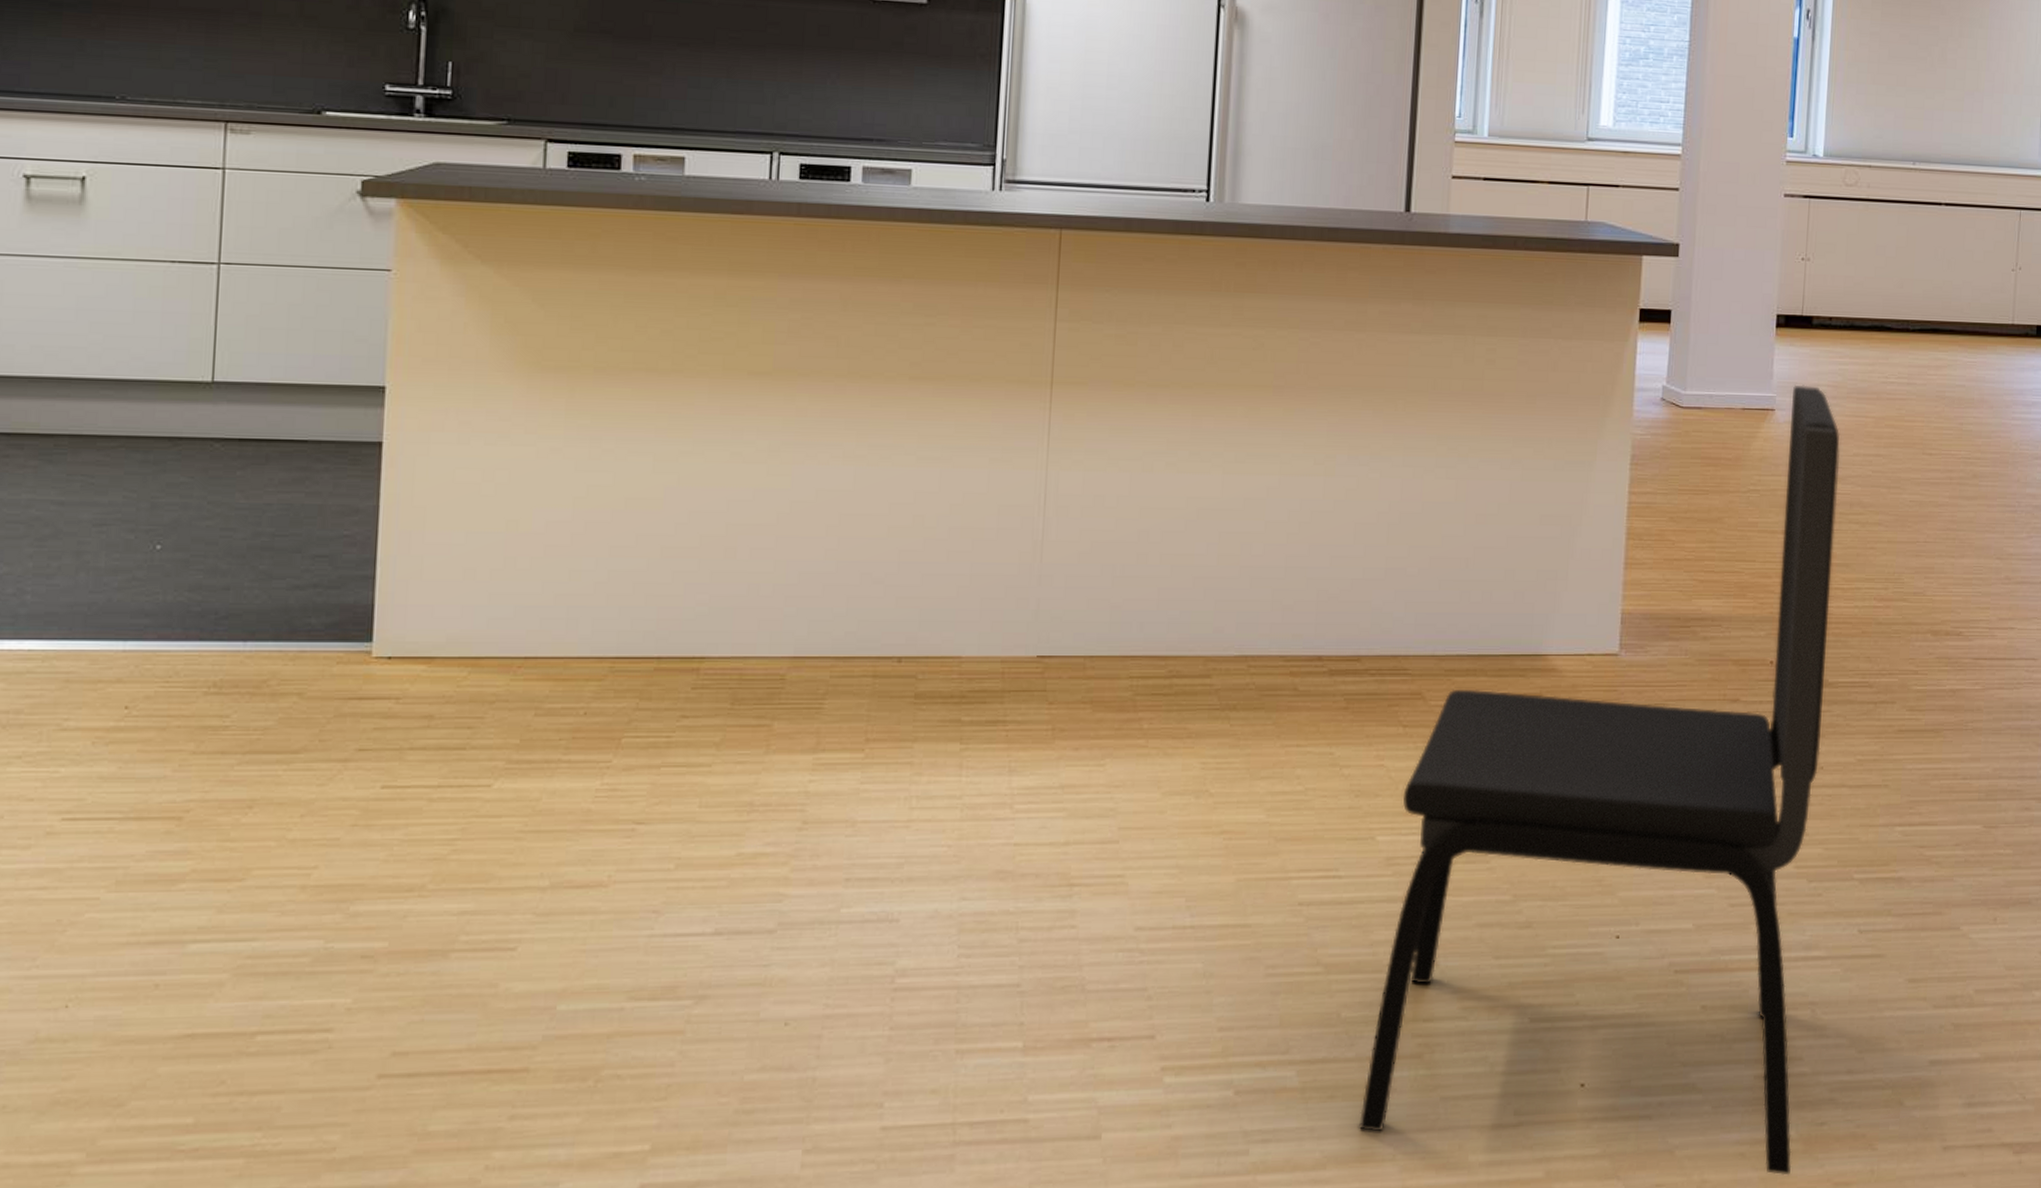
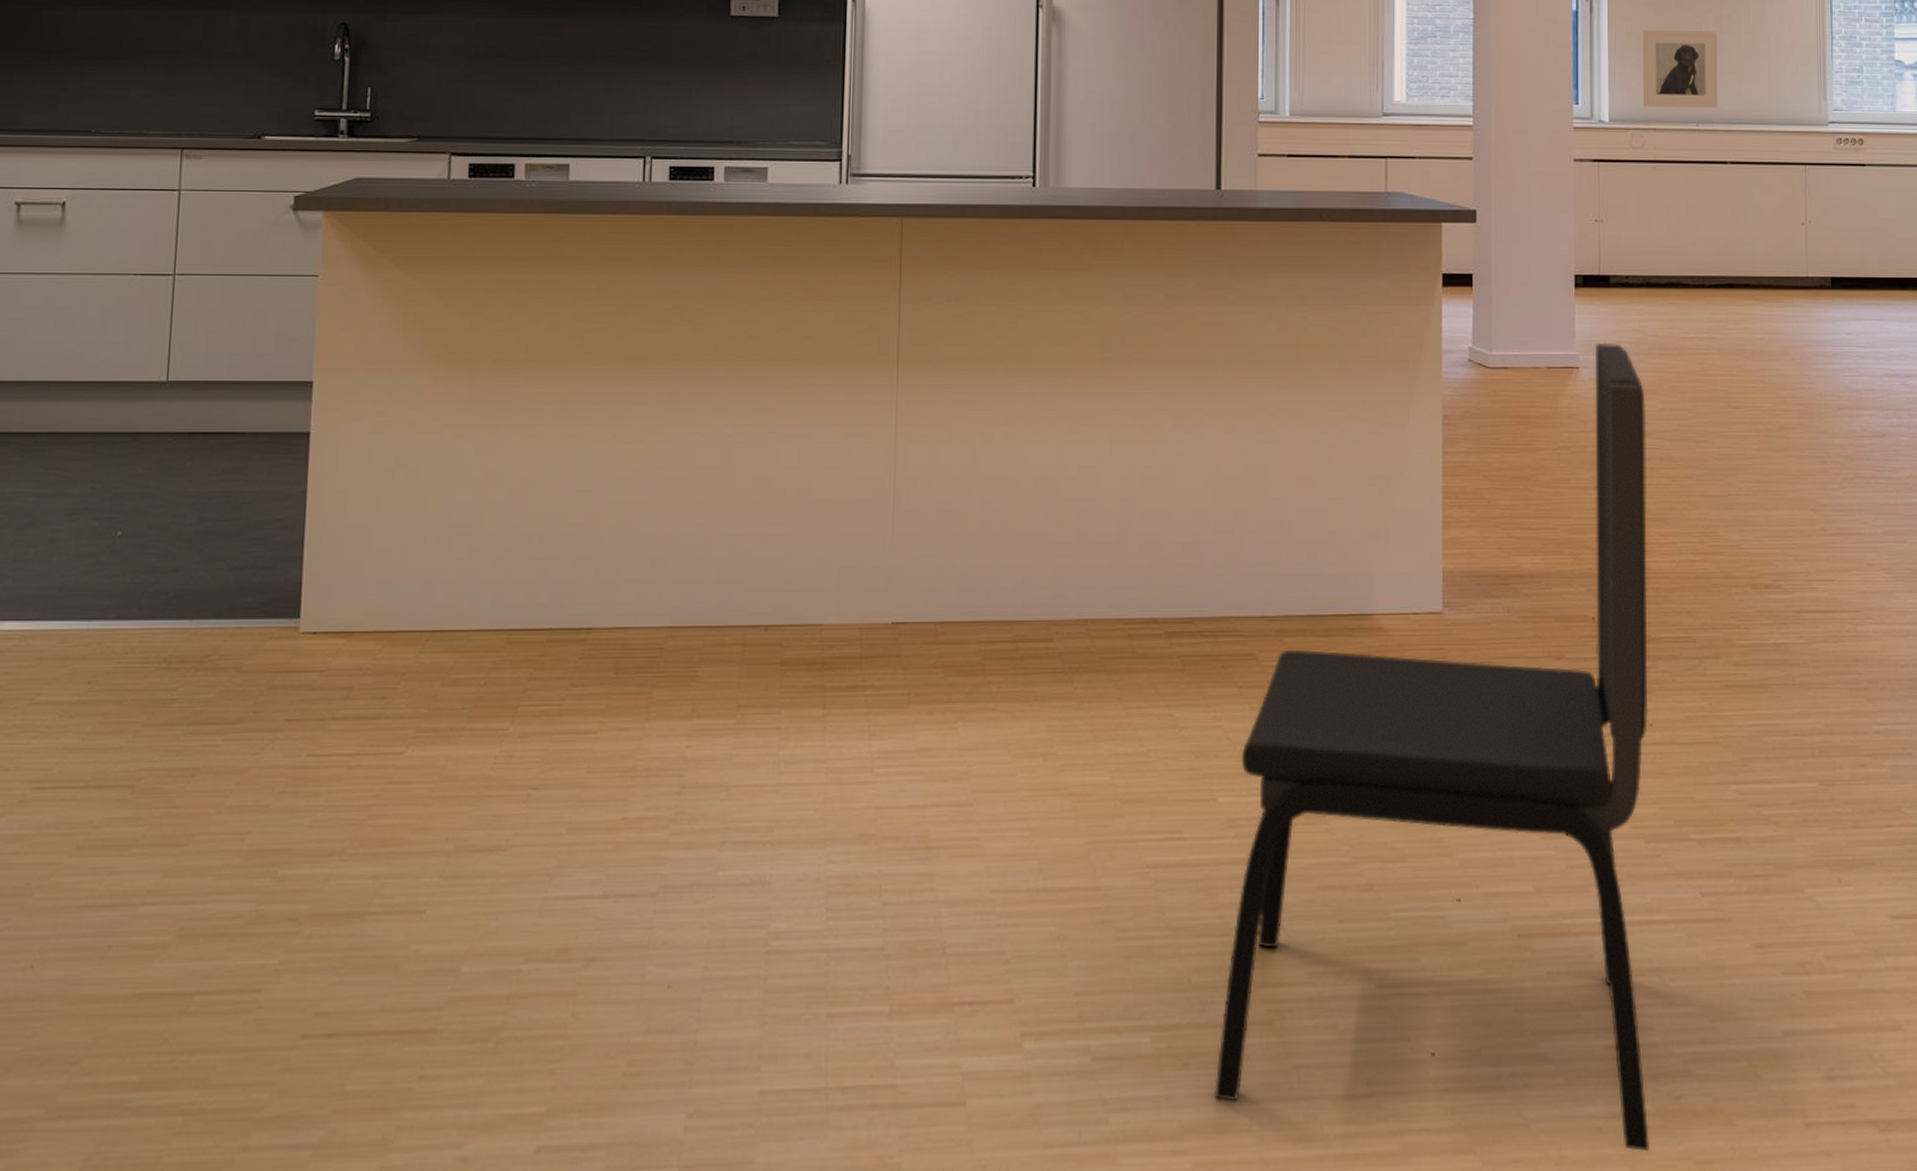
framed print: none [1860,62,1942,147] -> present [1643,30,1718,109]

